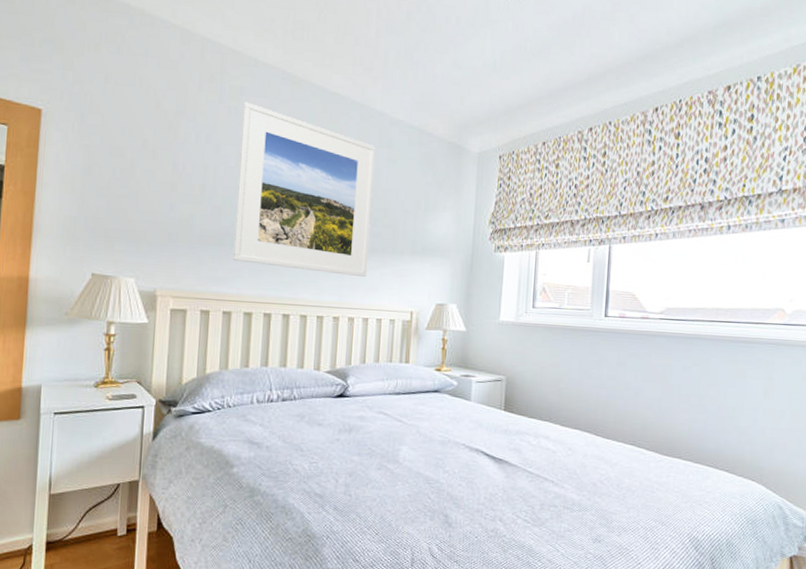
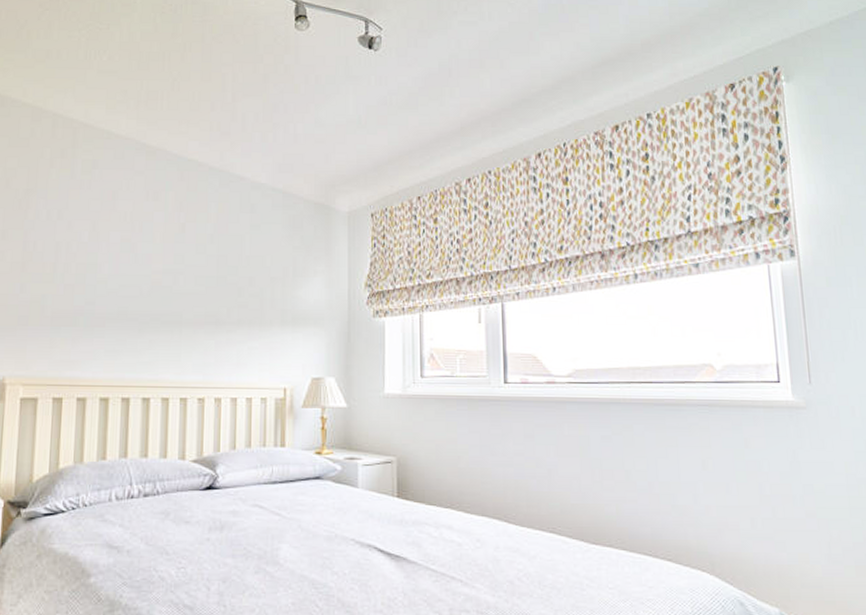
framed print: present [232,102,375,278] -> none [87,175,237,353]

